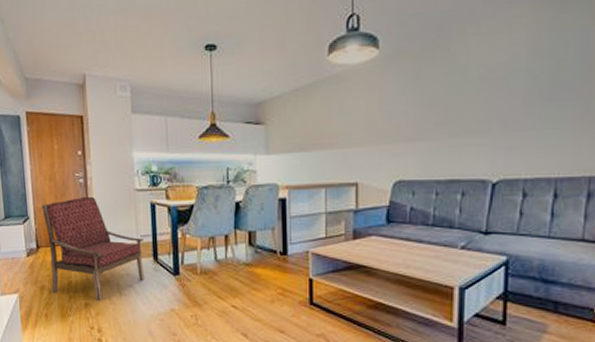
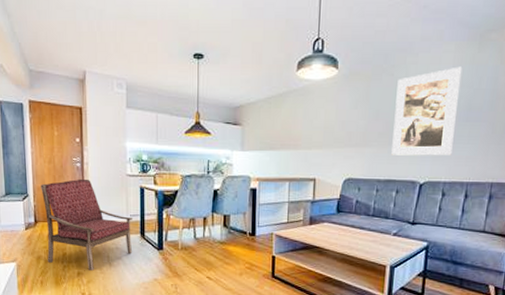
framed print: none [453,33,541,149] -> present [391,66,463,156]

